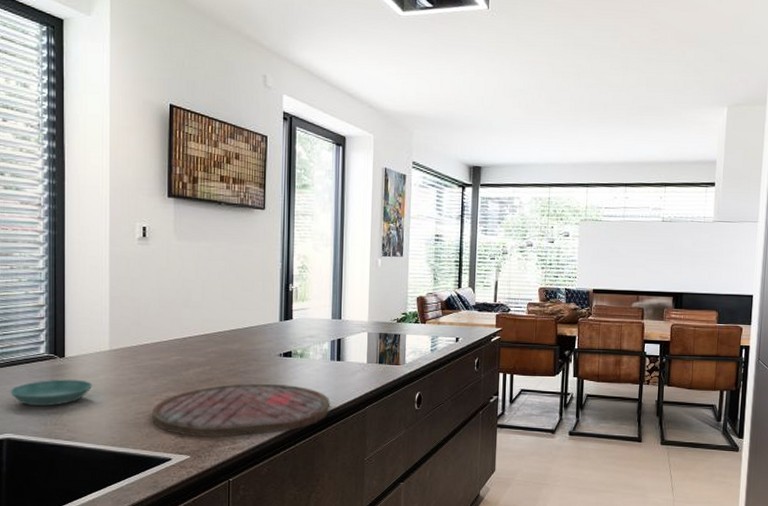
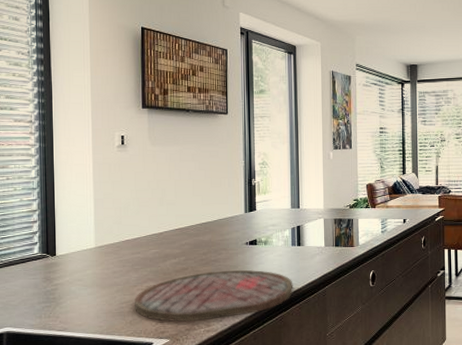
saucer: present [9,379,93,407] -> none [8,275,81,302]

